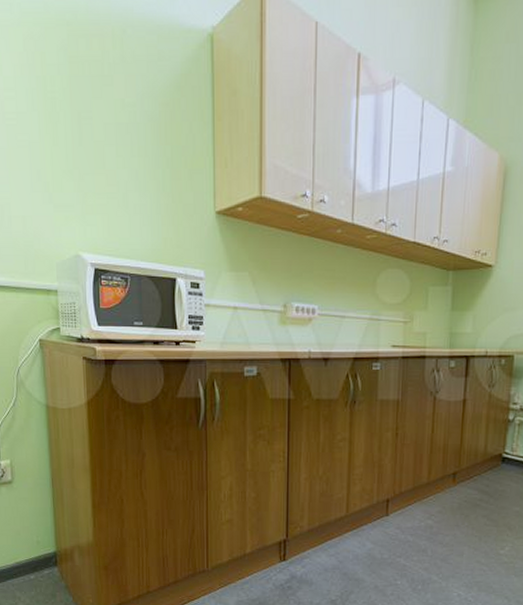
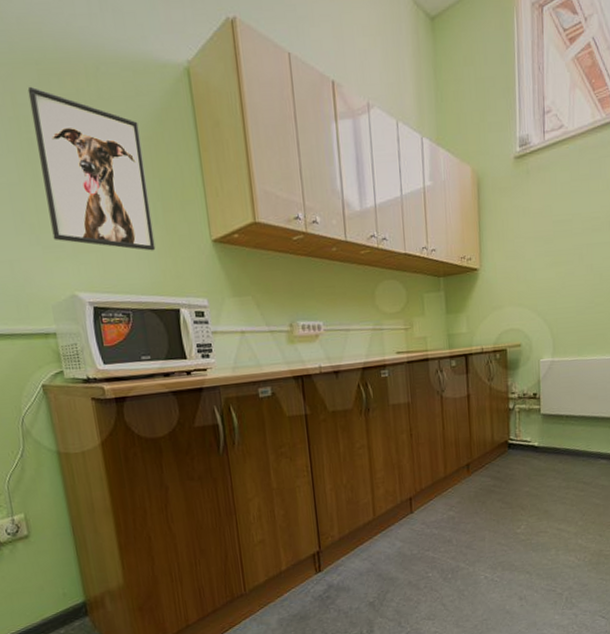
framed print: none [57,46,160,218] -> present [27,86,156,251]

